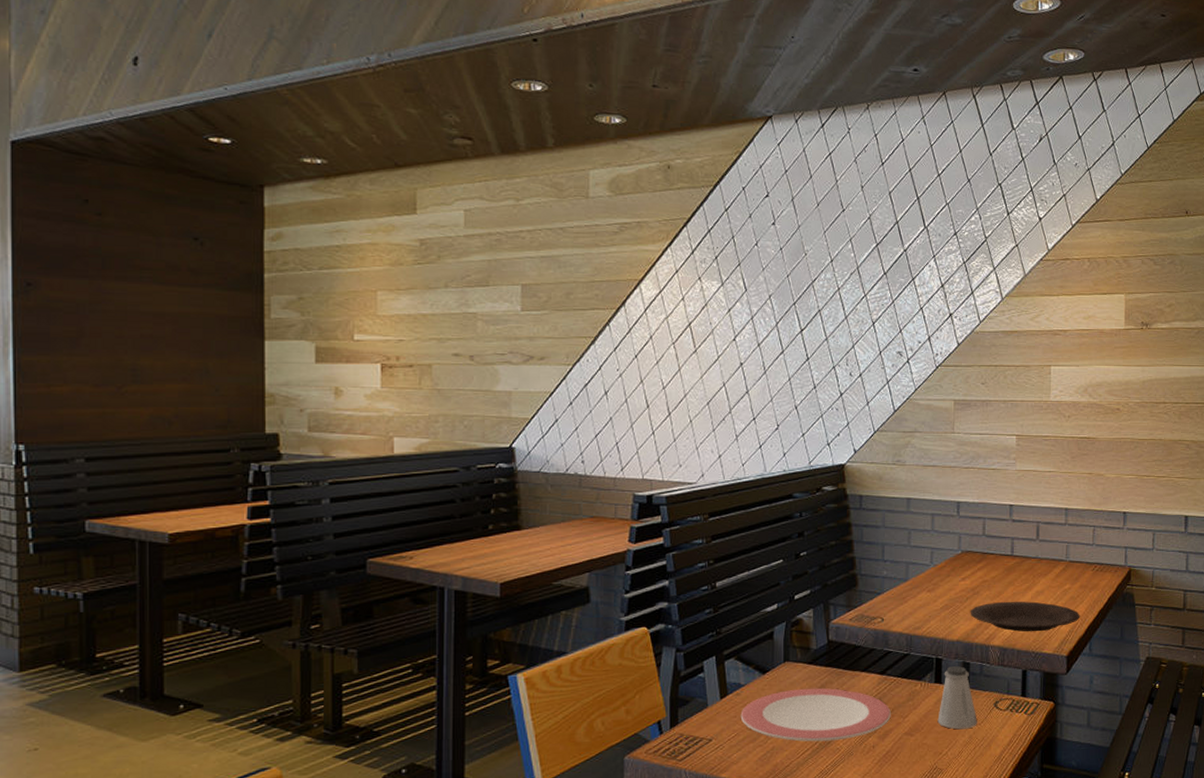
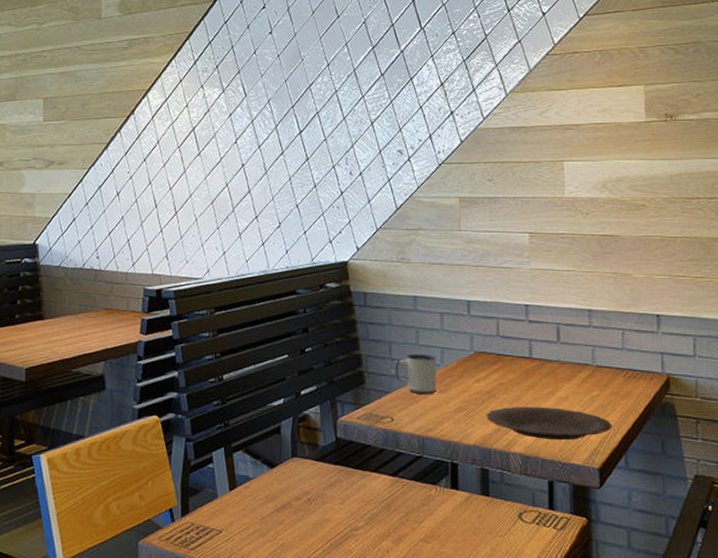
plate: present [740,688,891,742] -> none [250,485,405,542]
mug: none [887,554,926,594] -> present [395,354,437,394]
saltshaker: present [937,666,977,730] -> none [455,472,500,540]

